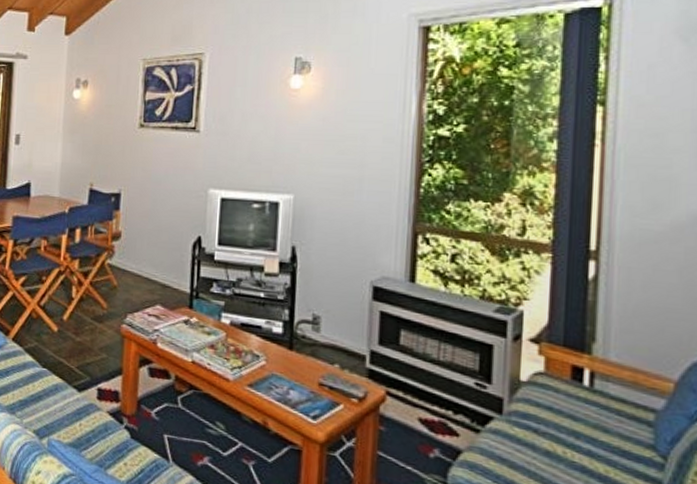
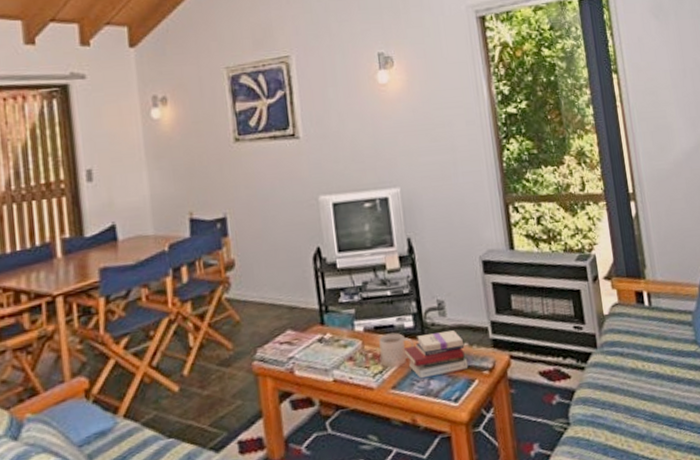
mug: none [242,333,279,368] -> present [379,332,414,368]
books: none [267,343,336,392] -> present [403,330,469,379]

